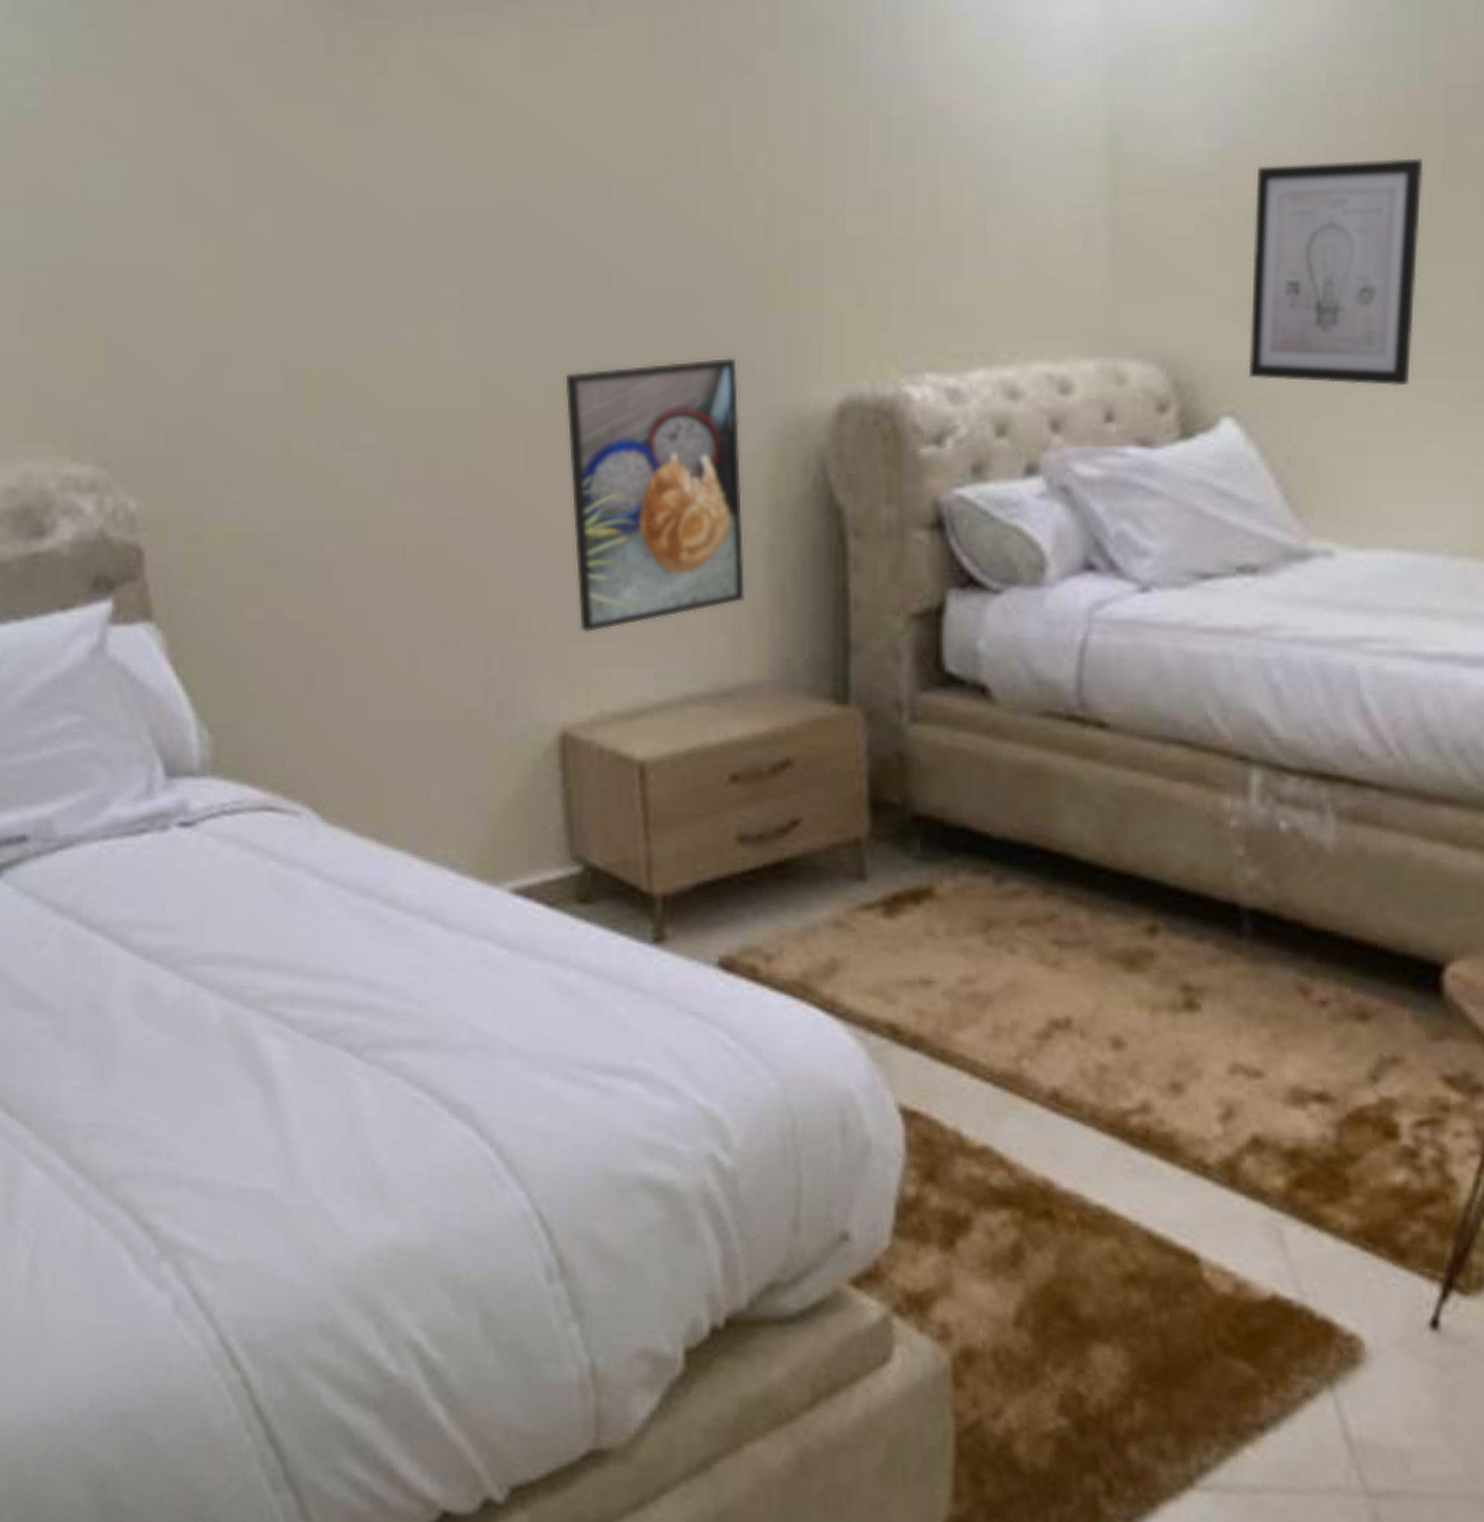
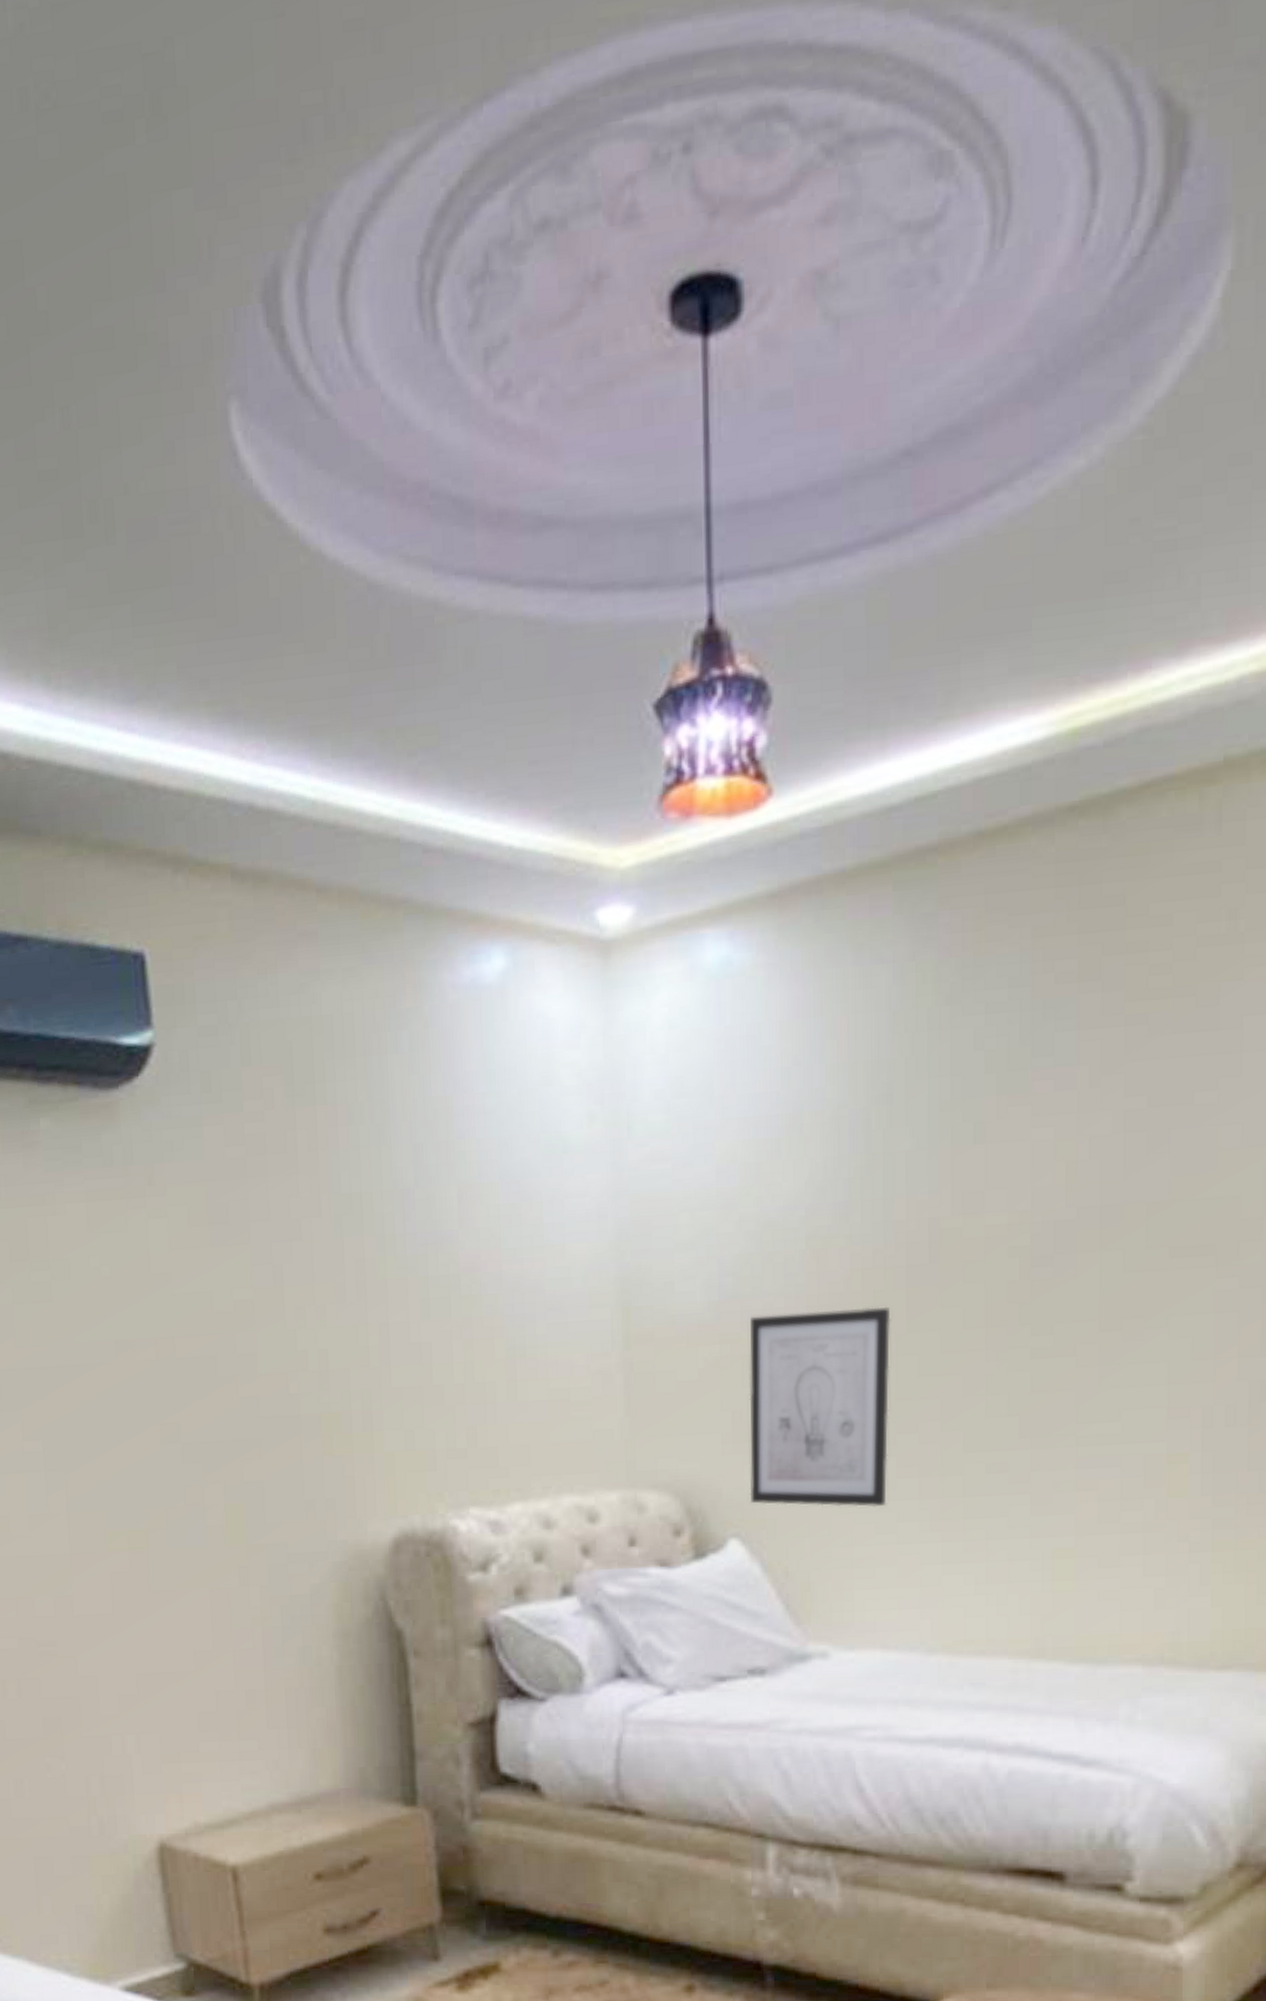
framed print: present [565,356,746,633] -> none [144,1497,320,1753]

